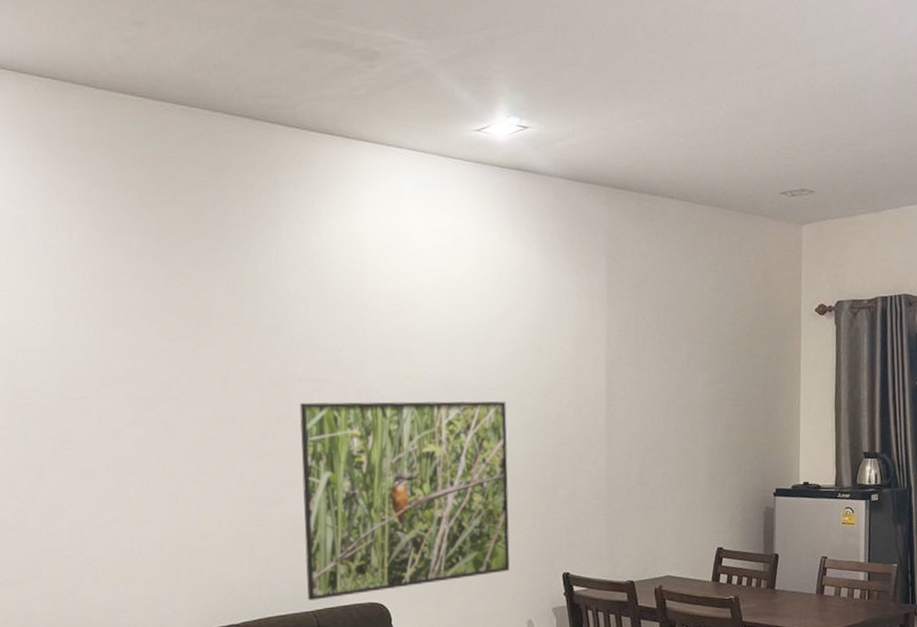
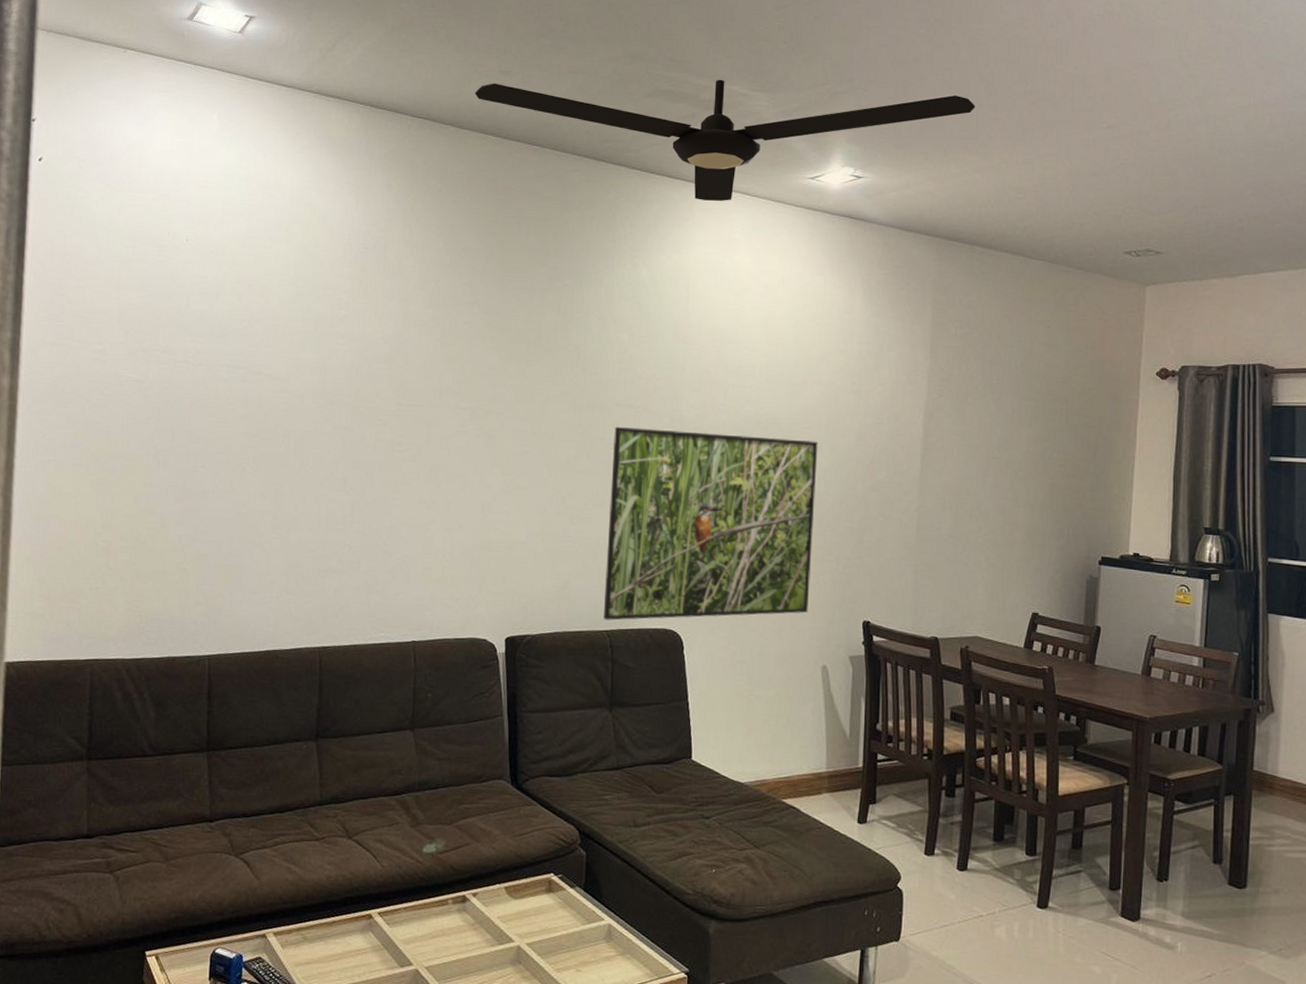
ceiling fan: none [106,26,634,158] -> present [474,79,975,201]

